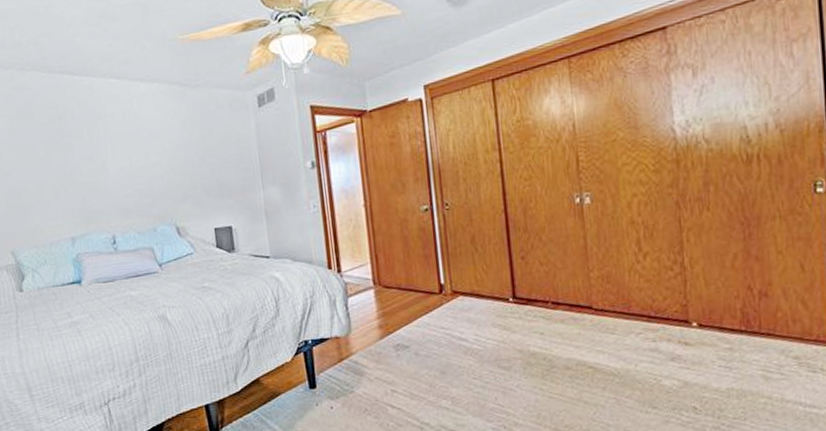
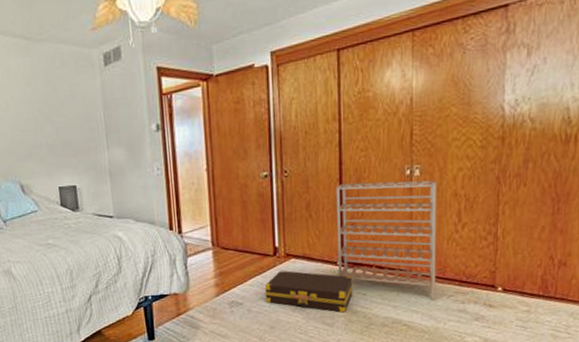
suitcase: none [431,308,529,355] -> present [264,270,353,313]
shoe rack: none [501,207,623,339] -> present [335,179,437,301]

